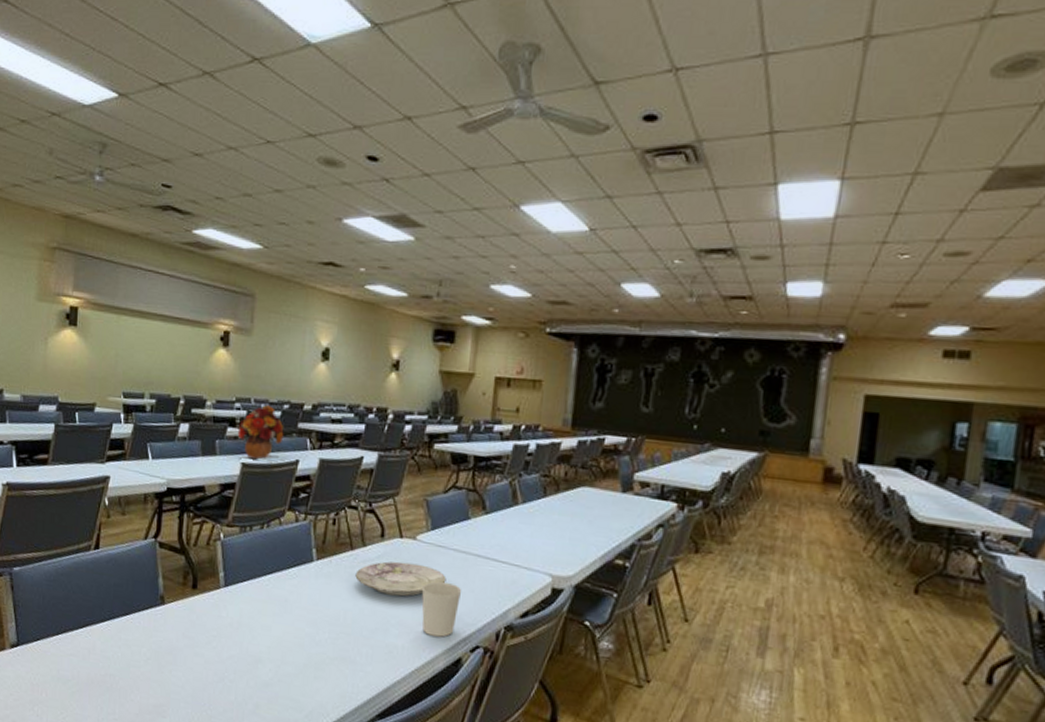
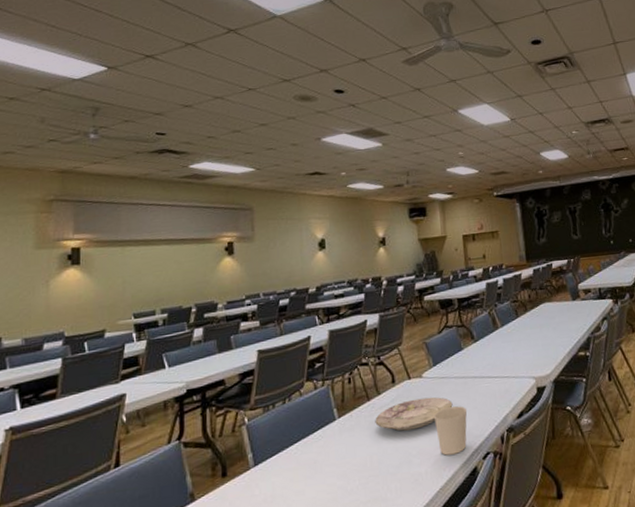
flower arrangement: present [237,405,284,460] -> none [250,296,294,345]

